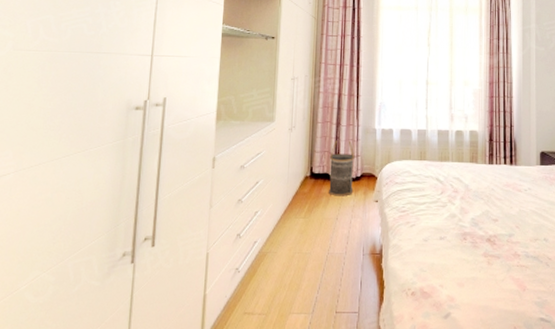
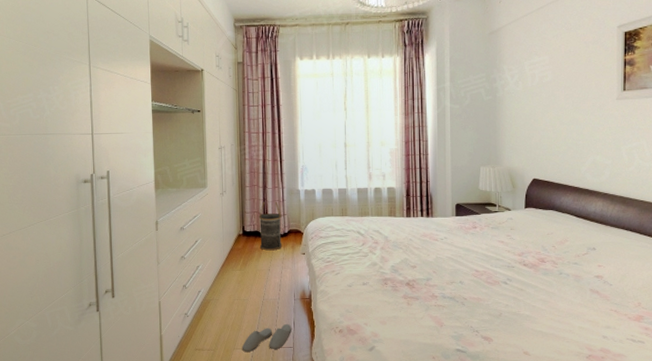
slippers: none [299,283,358,317] -> present [242,323,291,352]

